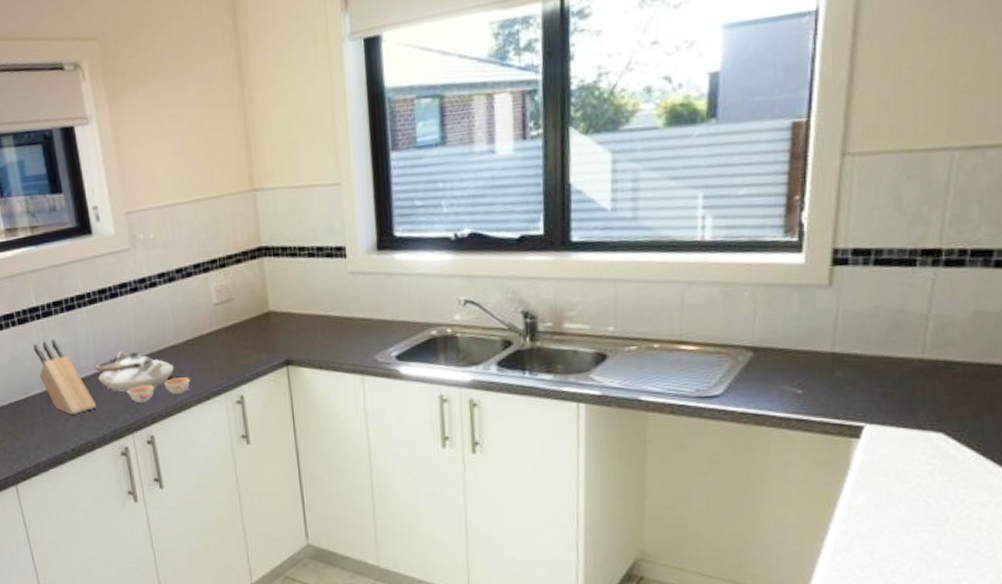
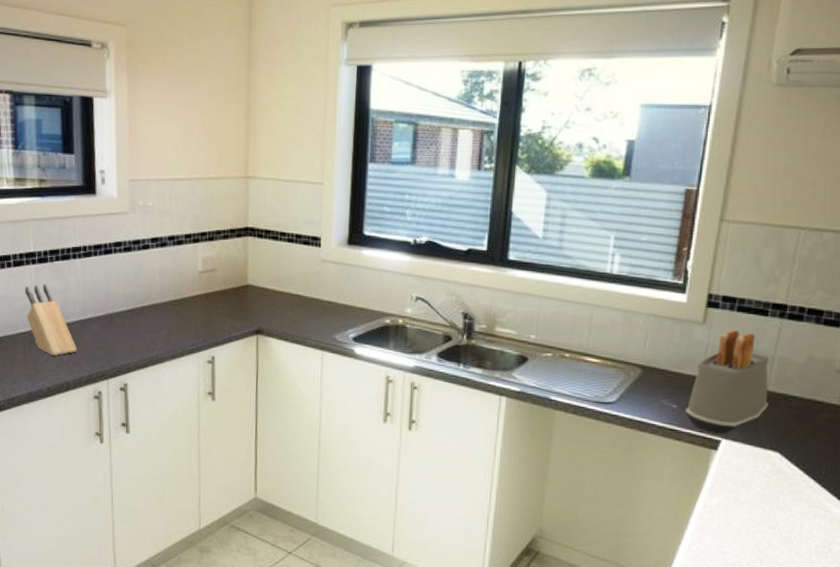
teapot: present [95,351,190,403] -> none [81,303,168,352]
toaster: none [814,288,925,418] -> present [686,329,769,434]

